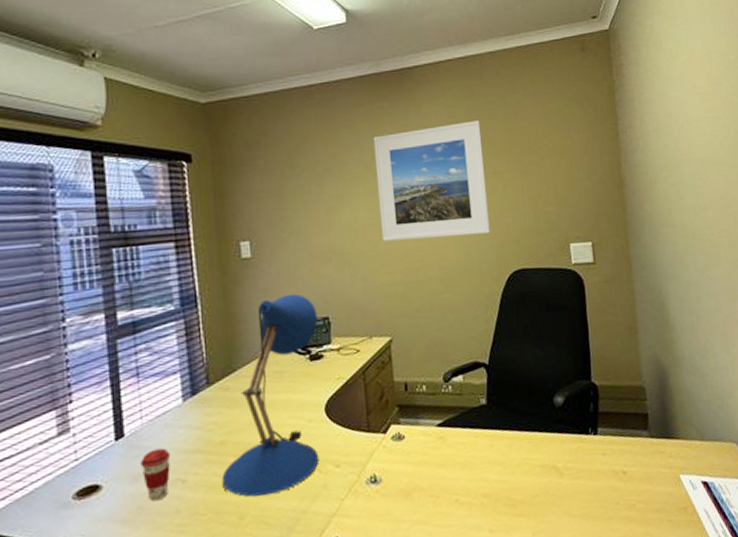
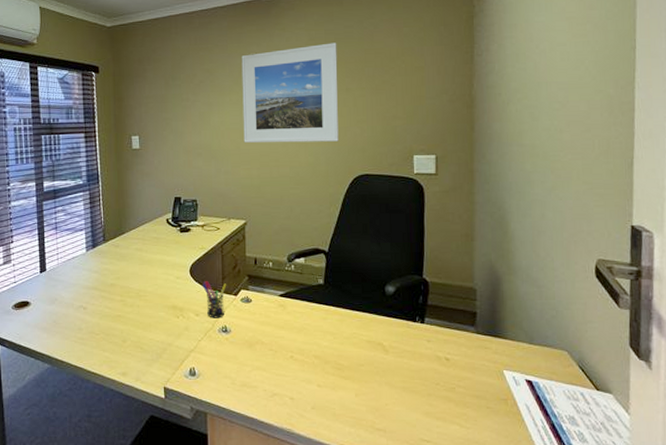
coffee cup: present [140,447,171,502] -> none [56,283,77,319]
desk lamp: present [222,293,319,497] -> none [111,179,188,328]
pen holder: none [342,419,373,468] -> present [202,281,227,318]

